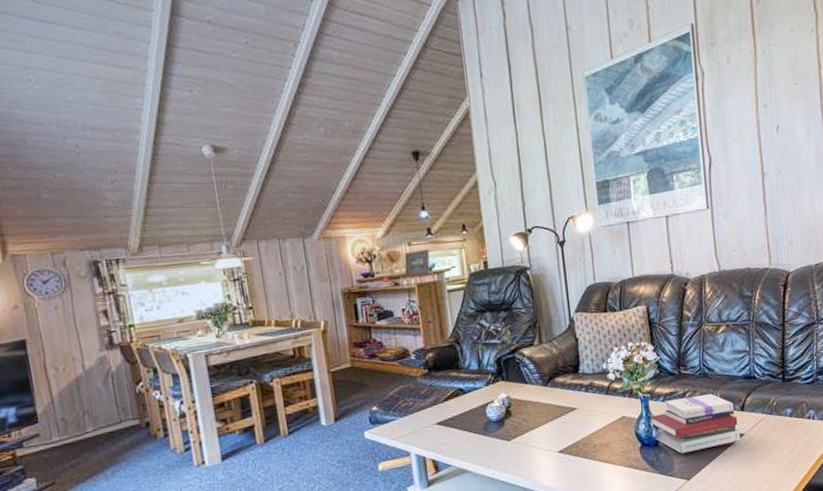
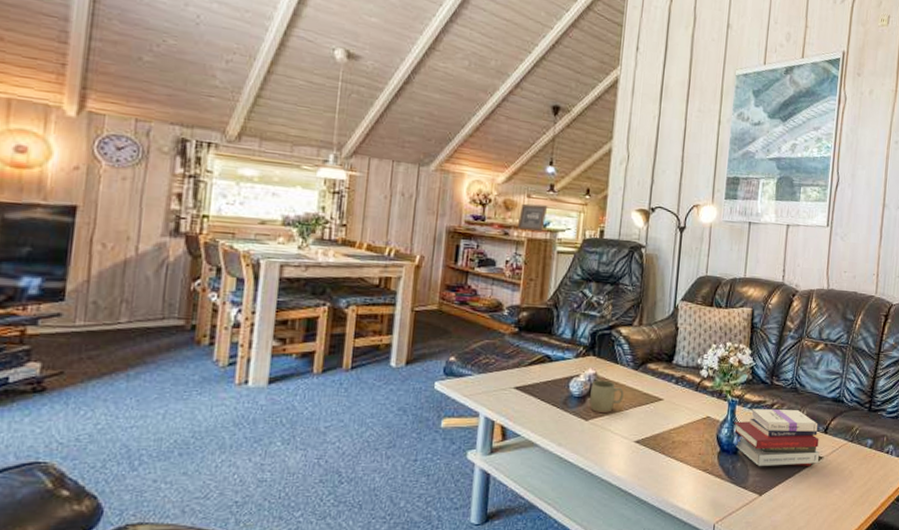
mug: none [506,400,539,432] -> present [589,380,624,412]

